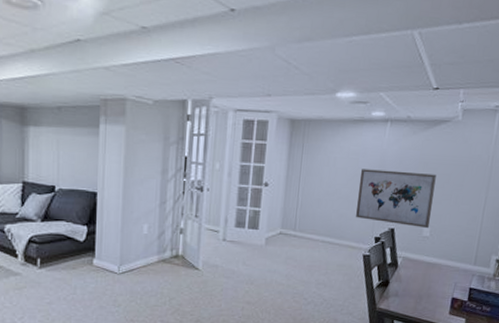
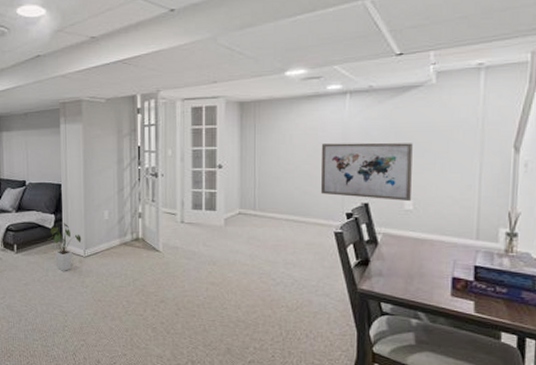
house plant: none [77,236,117,289] -> present [47,223,82,271]

